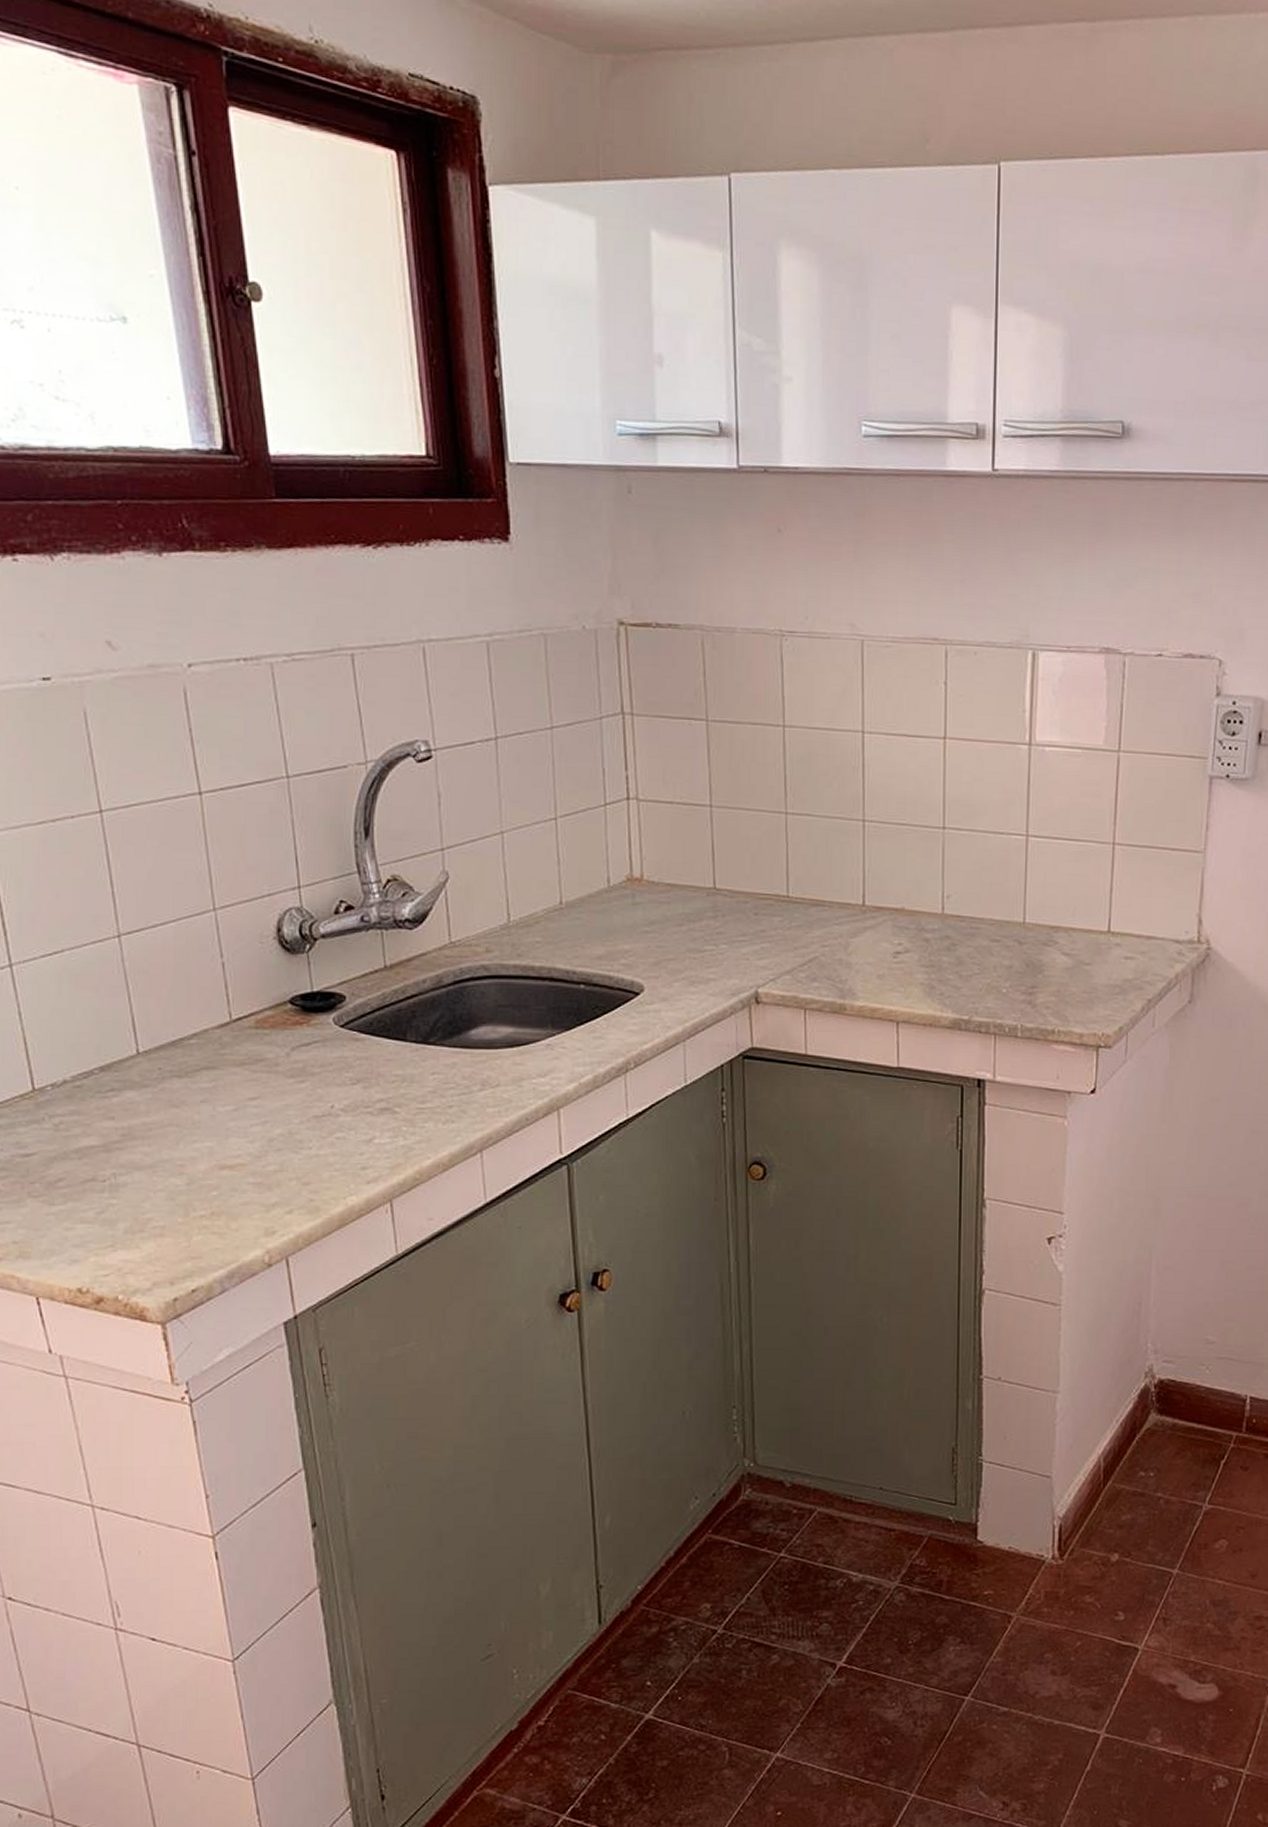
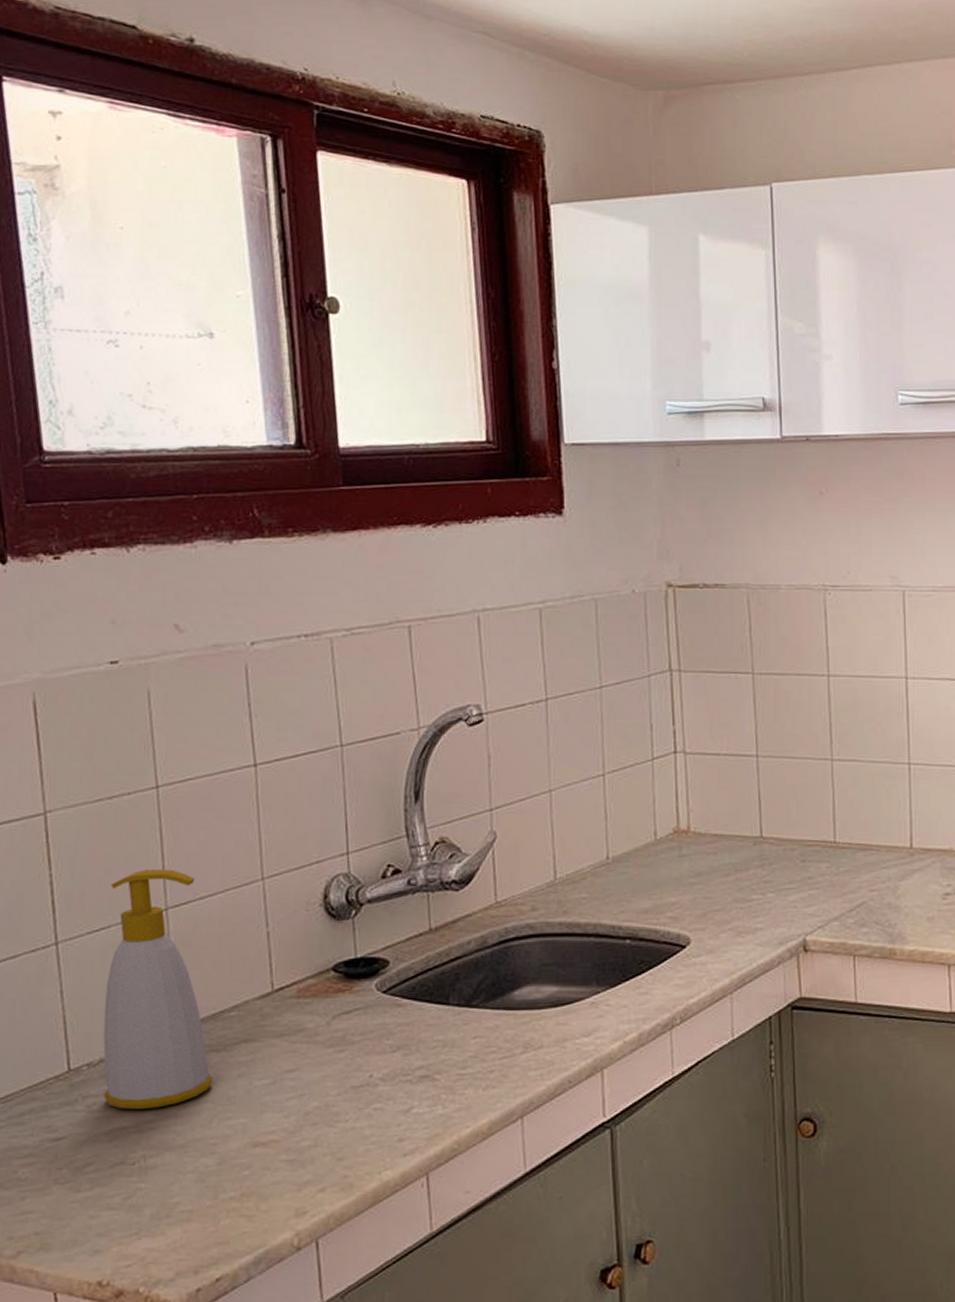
soap bottle: none [61,895,176,1131] -> present [103,869,212,1110]

